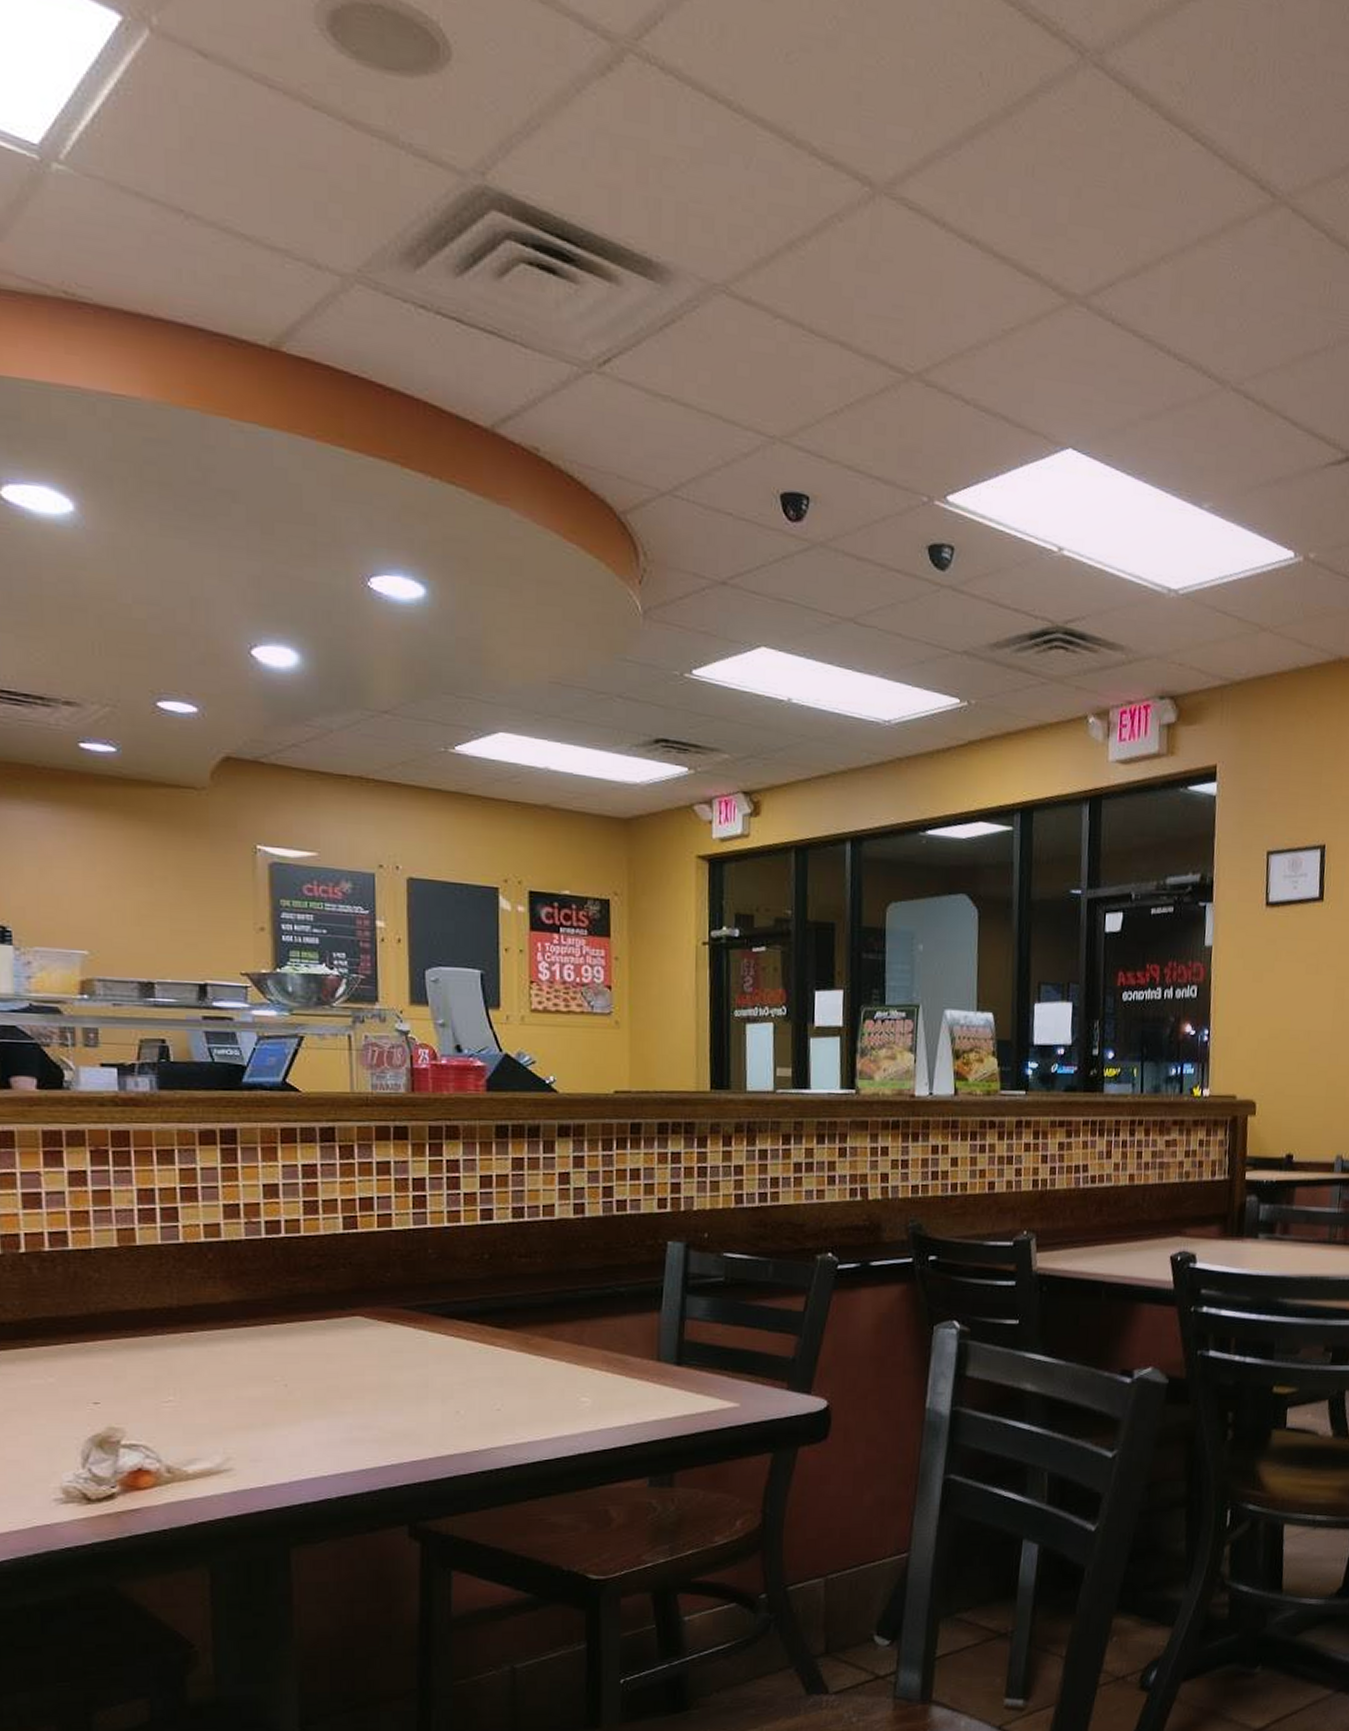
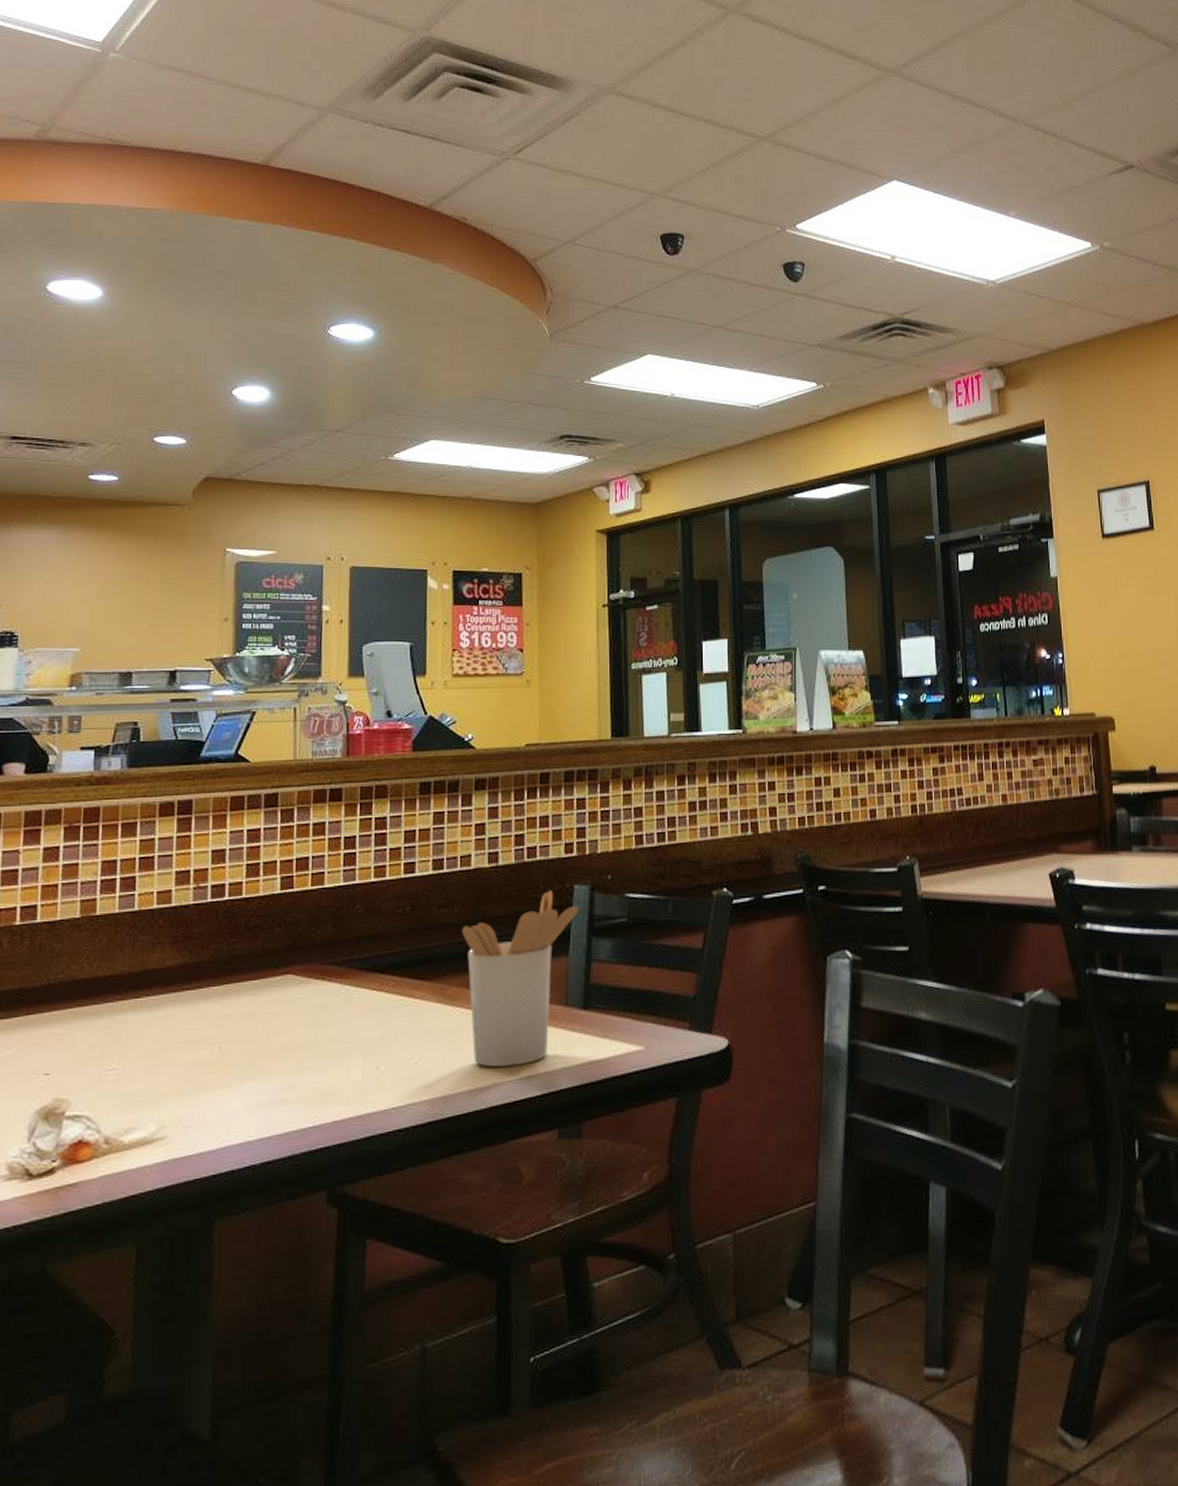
utensil holder: none [545,1245,673,1416] -> present [461,890,579,1067]

